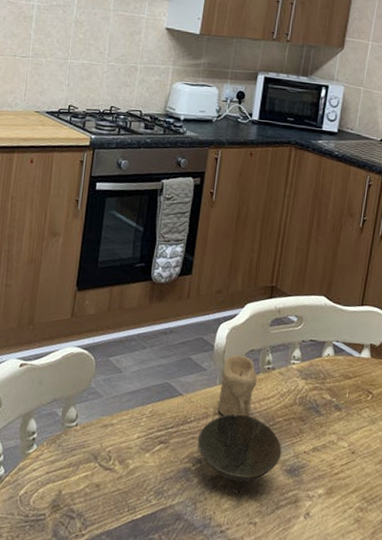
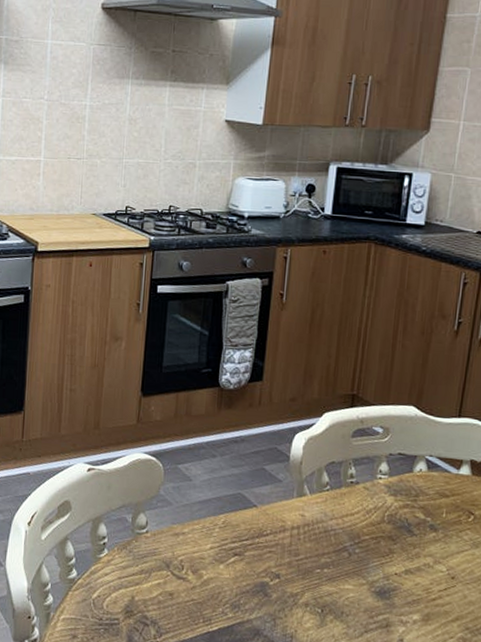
bowl: present [197,414,282,483] -> none [274,529,370,602]
candle: present [217,354,257,417] -> none [296,466,339,533]

